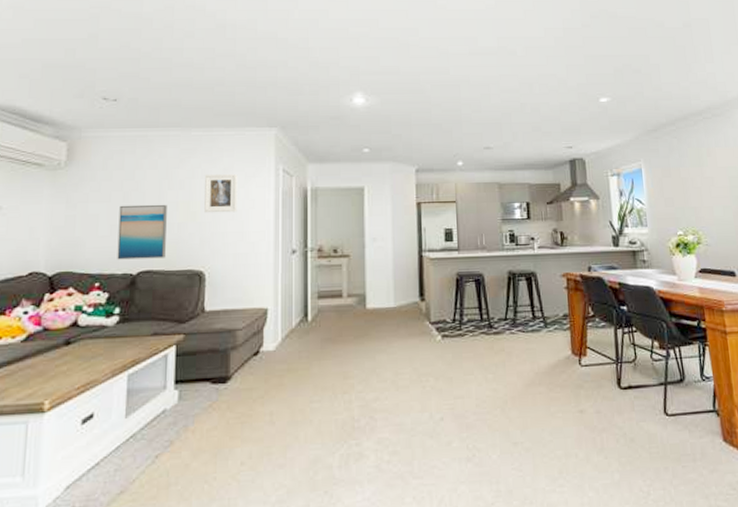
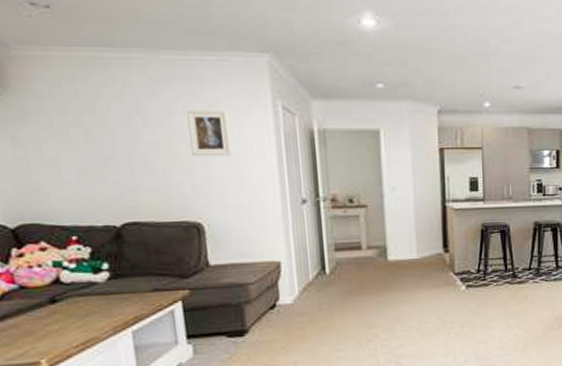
wall art: present [117,204,167,260] -> none [83,145,153,210]

